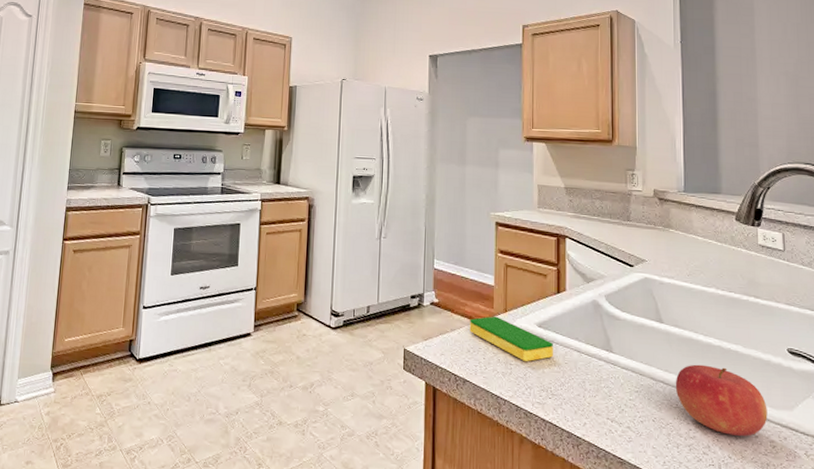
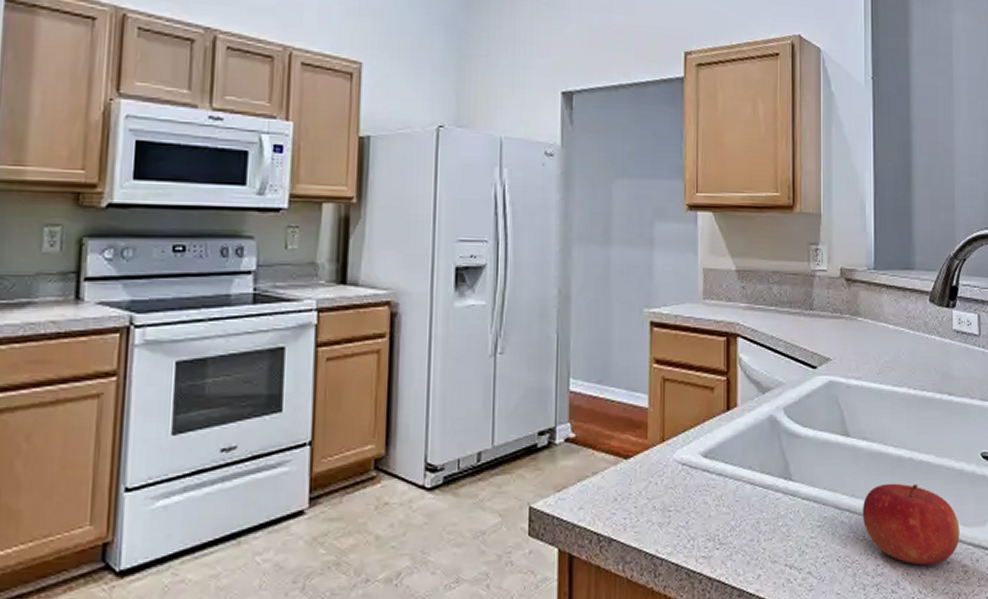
dish sponge: present [469,316,553,361] -> none [617,448,721,504]

